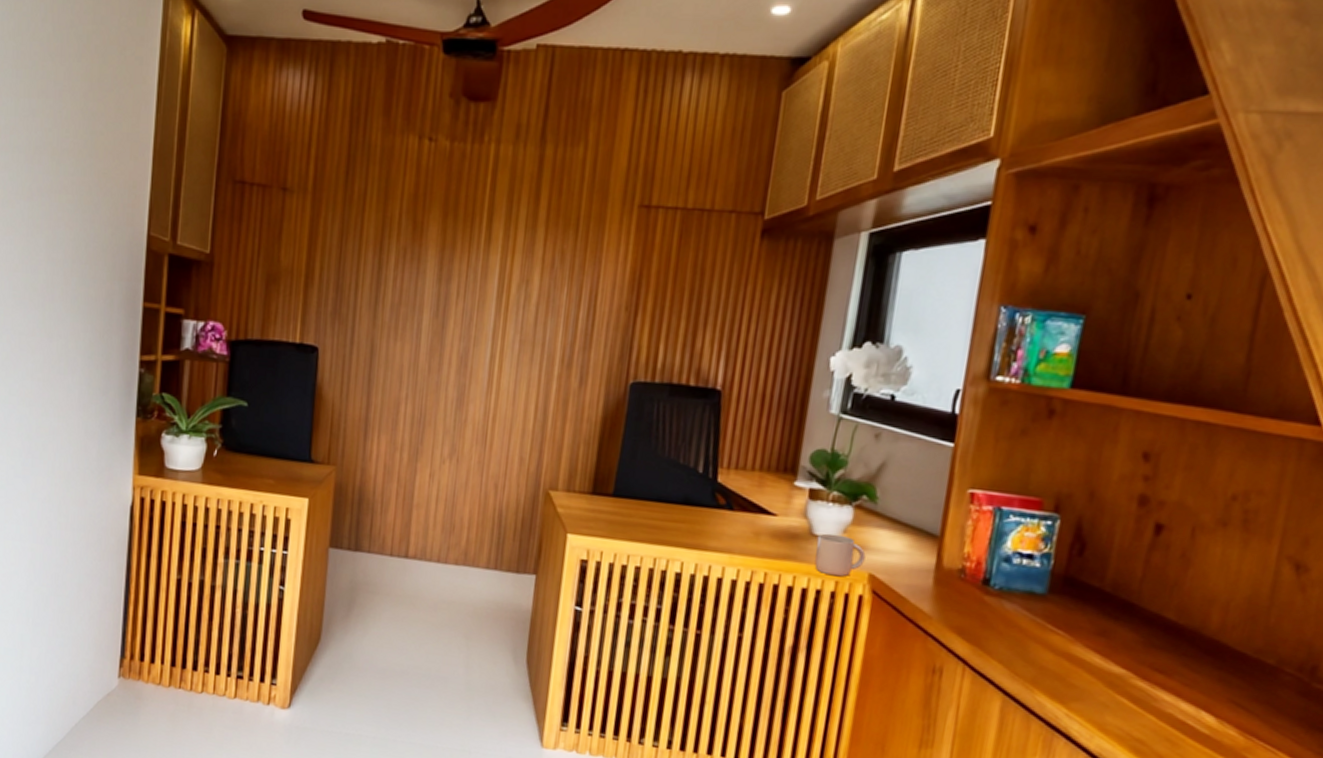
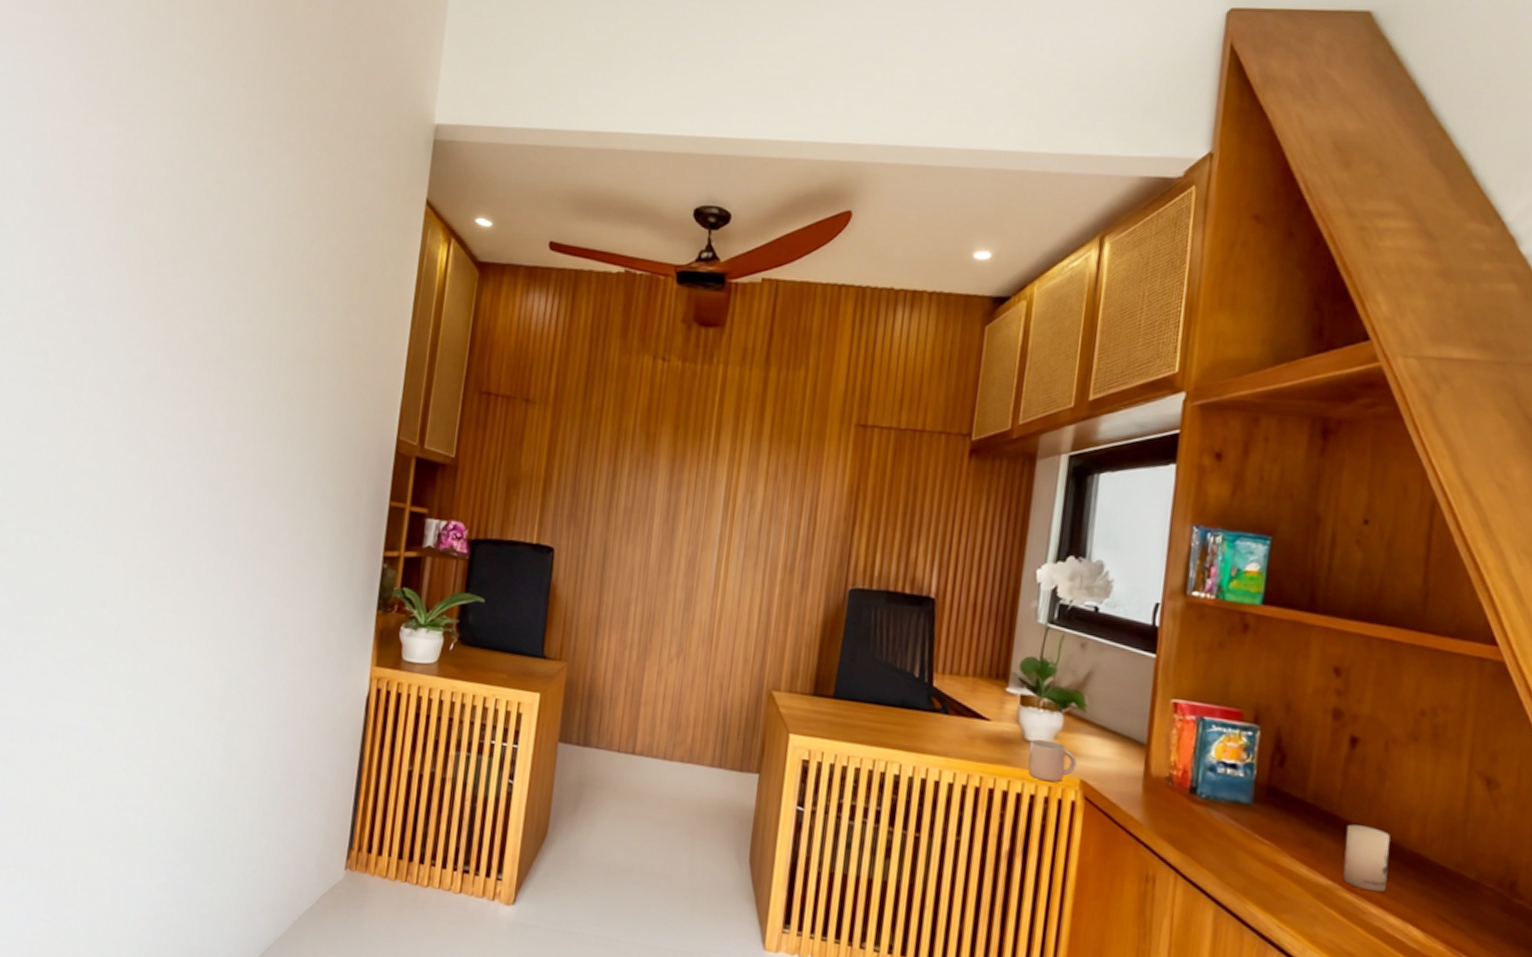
candle: none [1137,612,1190,680] -> present [1343,824,1390,893]

